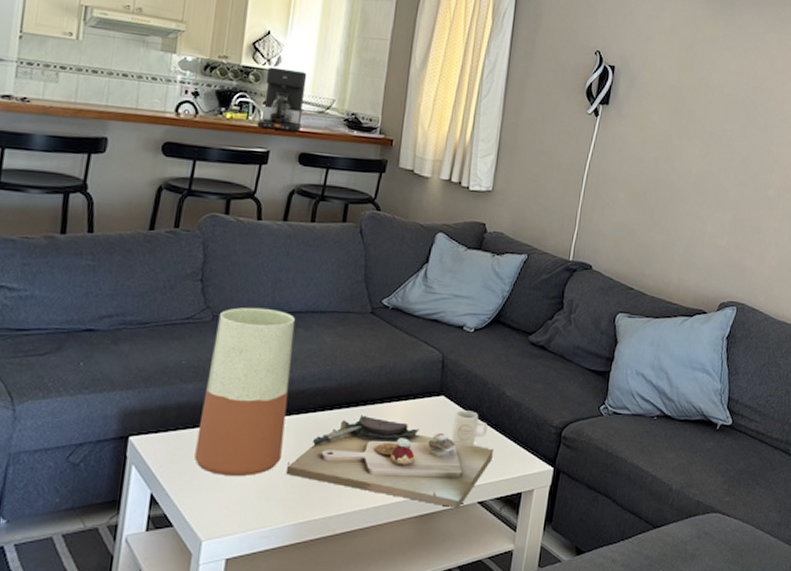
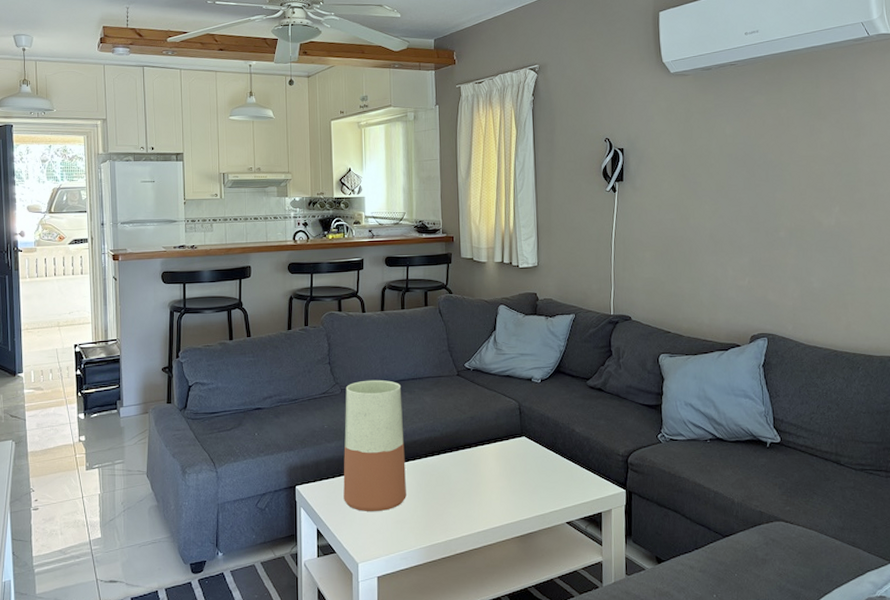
coffee maker: present [257,67,308,133] -> none [351,194,383,243]
decorative tray: present [286,414,493,509] -> none [412,457,573,529]
mug: present [451,410,488,446] -> none [535,447,565,476]

